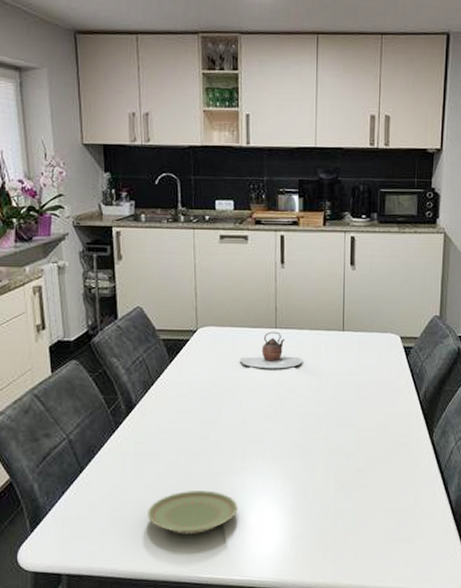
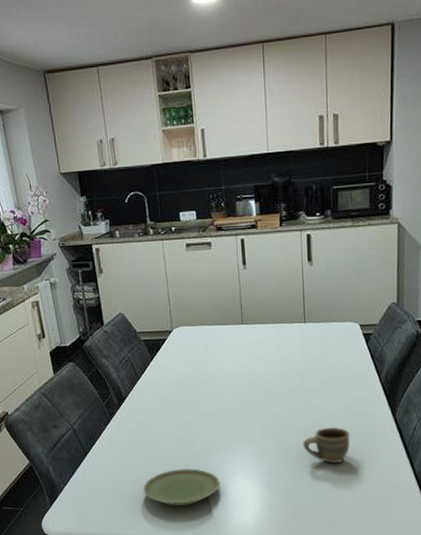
teapot: present [239,331,303,369] -> none [211,327,270,361]
cup: none [332,447,385,488] -> present [302,427,350,463]

